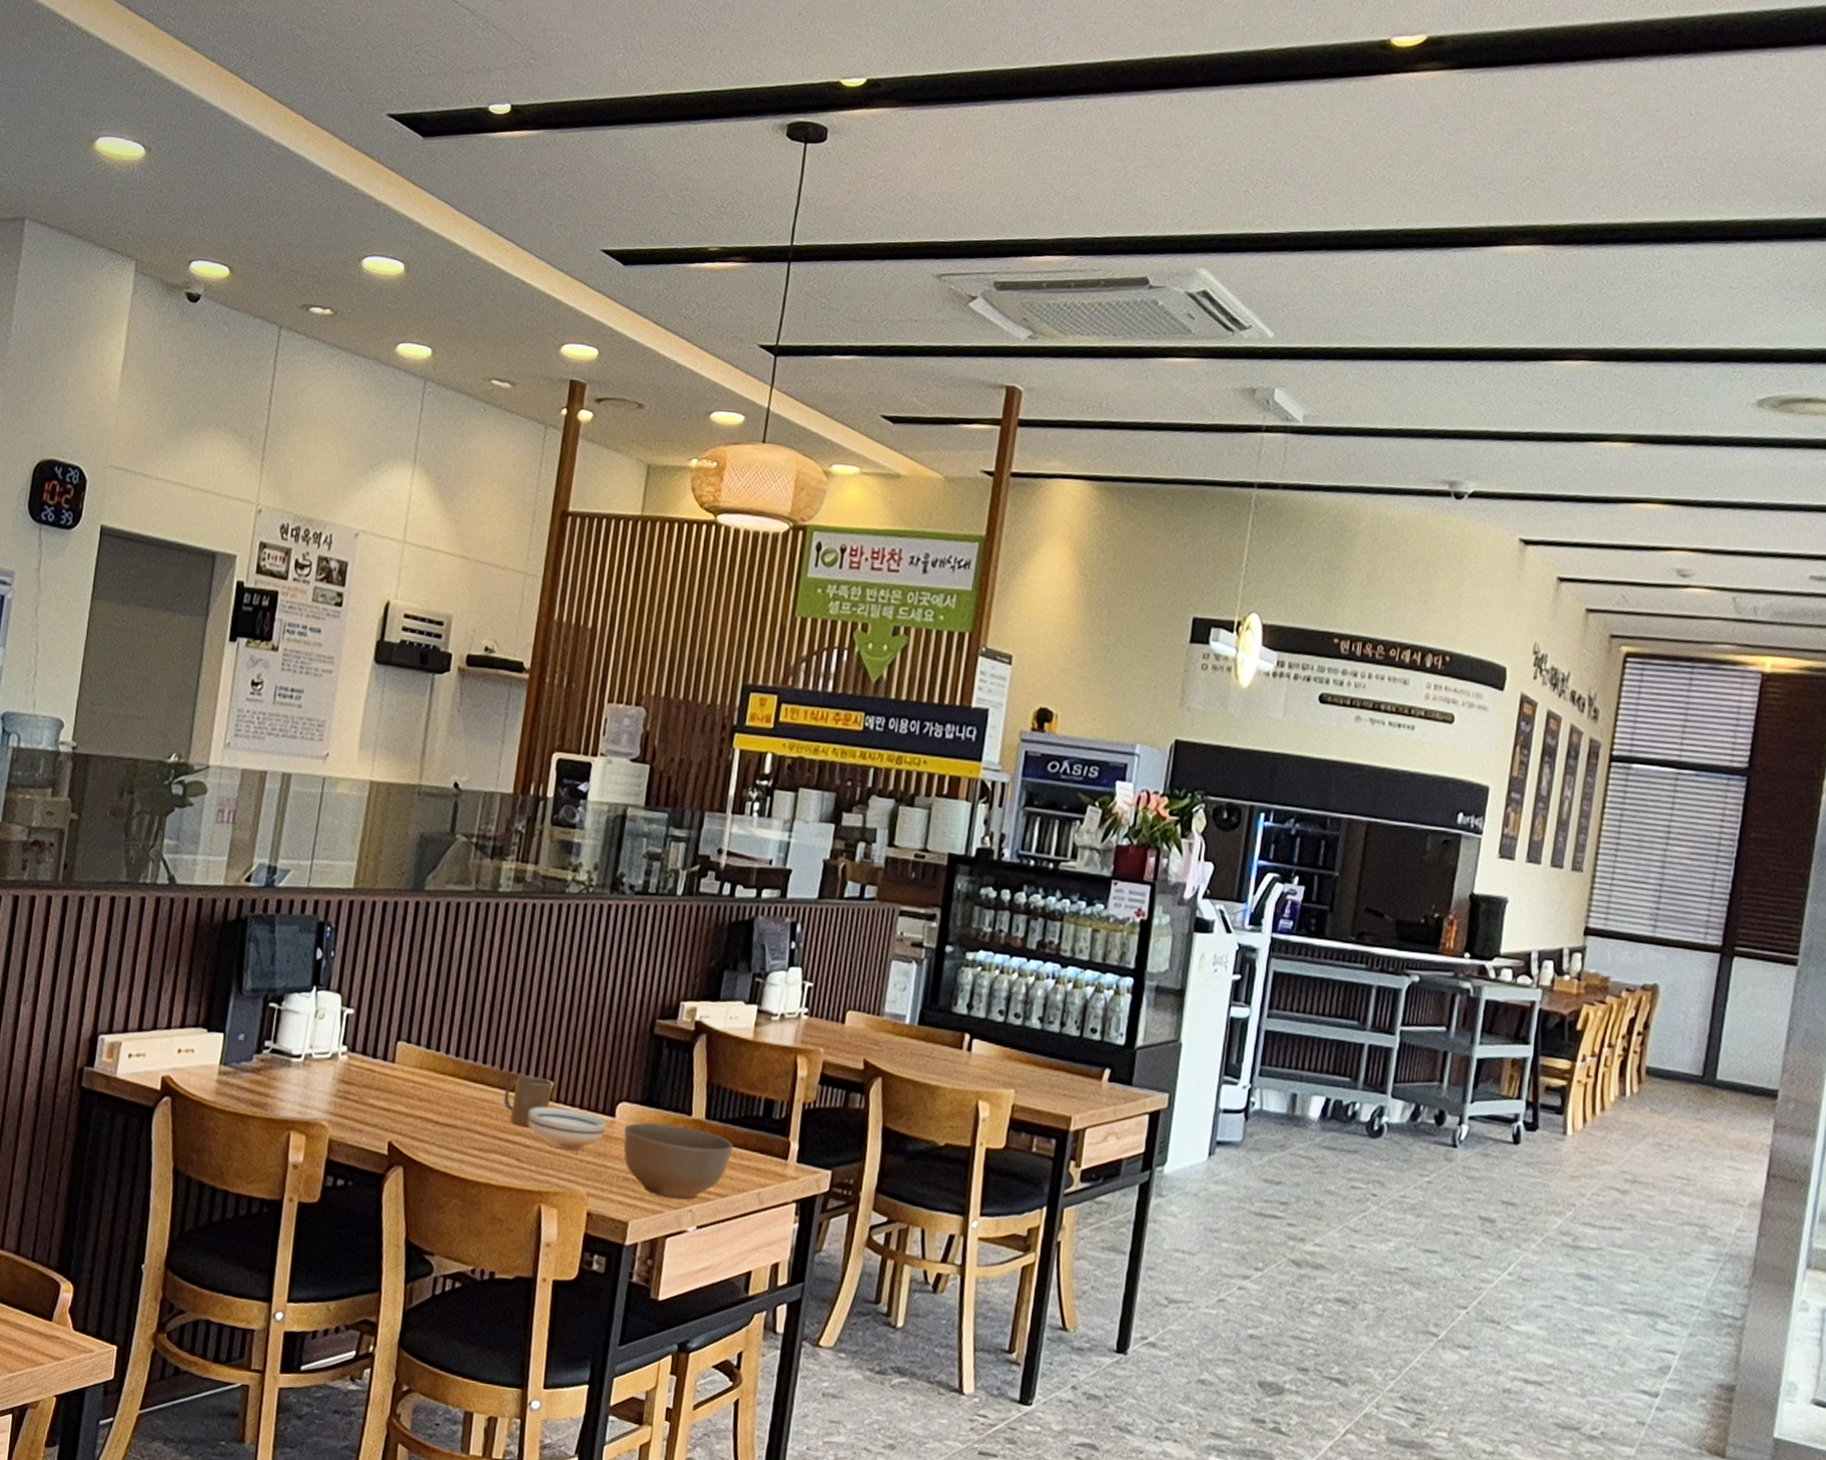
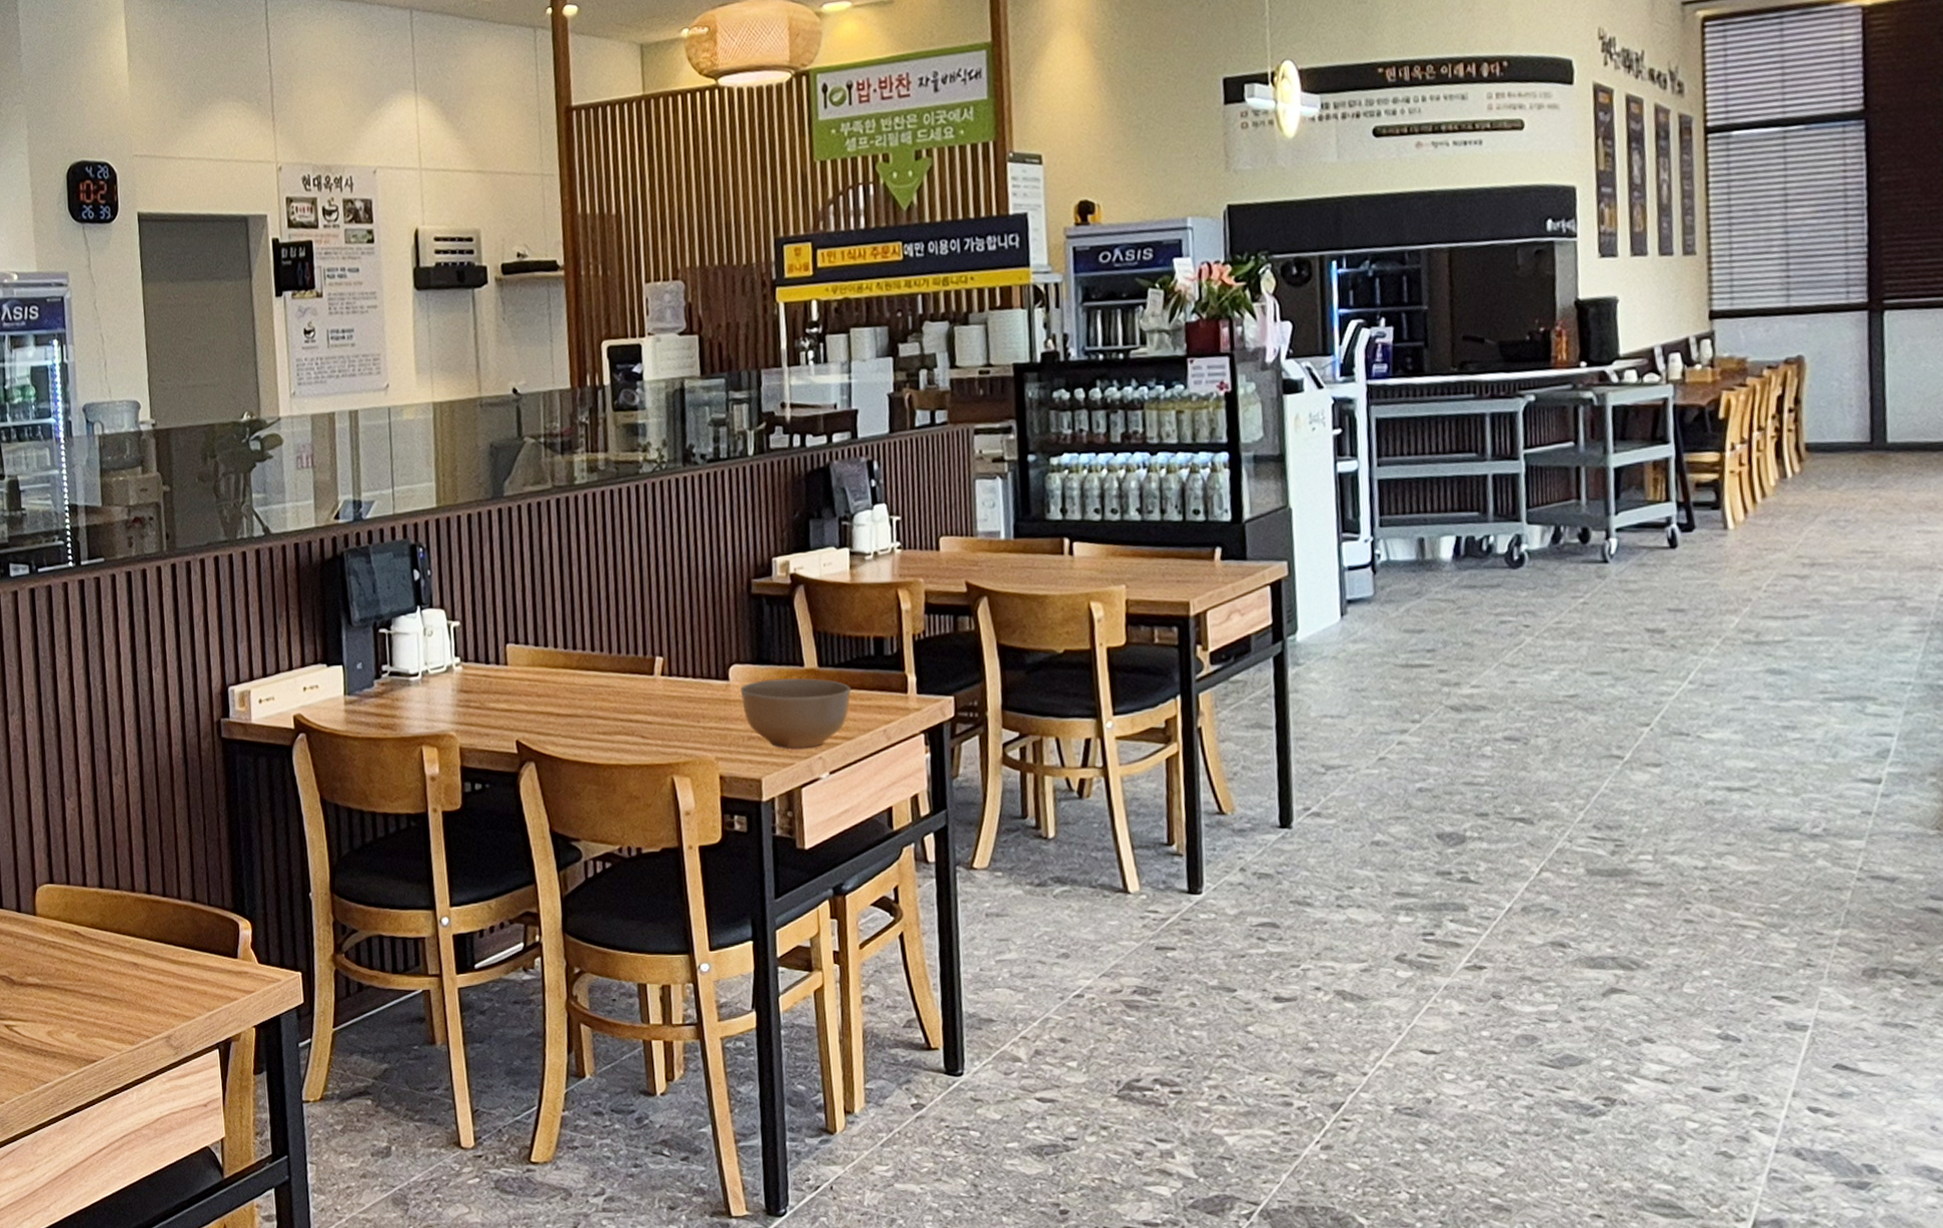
cup: present [503,1075,553,1128] -> none [617,655,664,705]
bowl: present [528,1107,607,1150] -> none [644,680,723,720]

